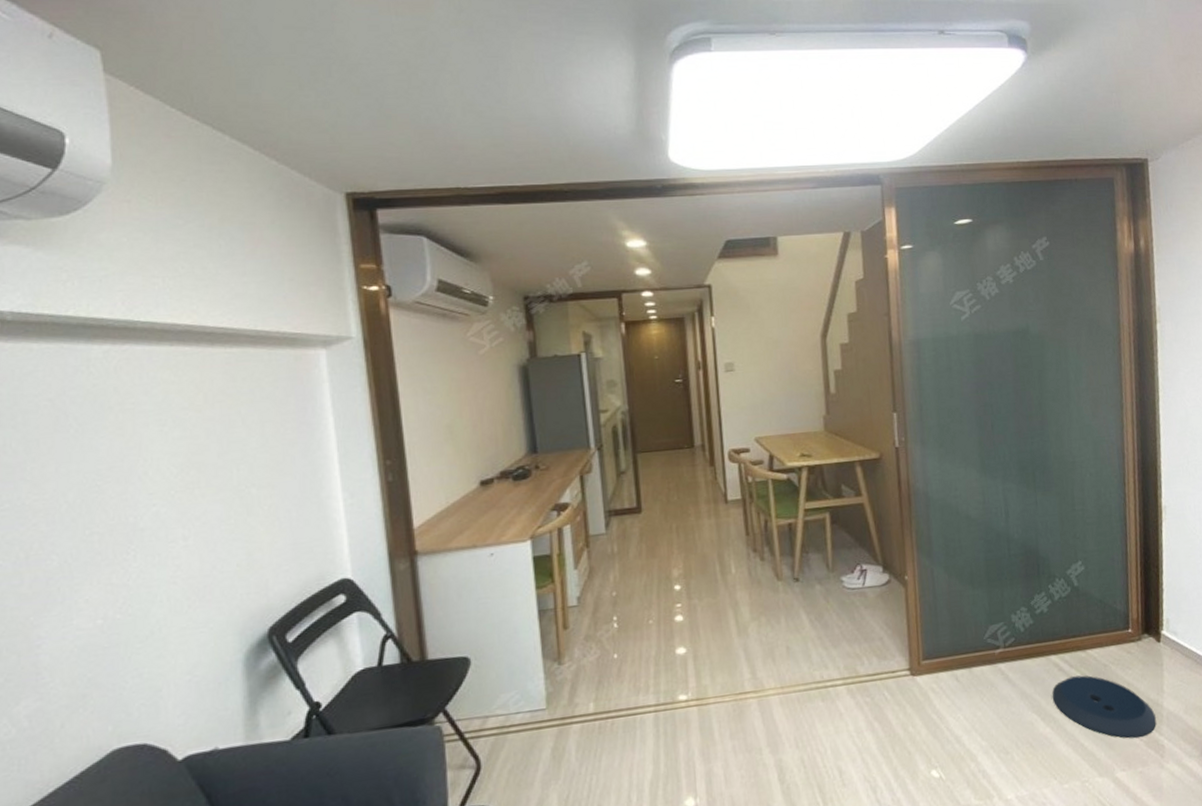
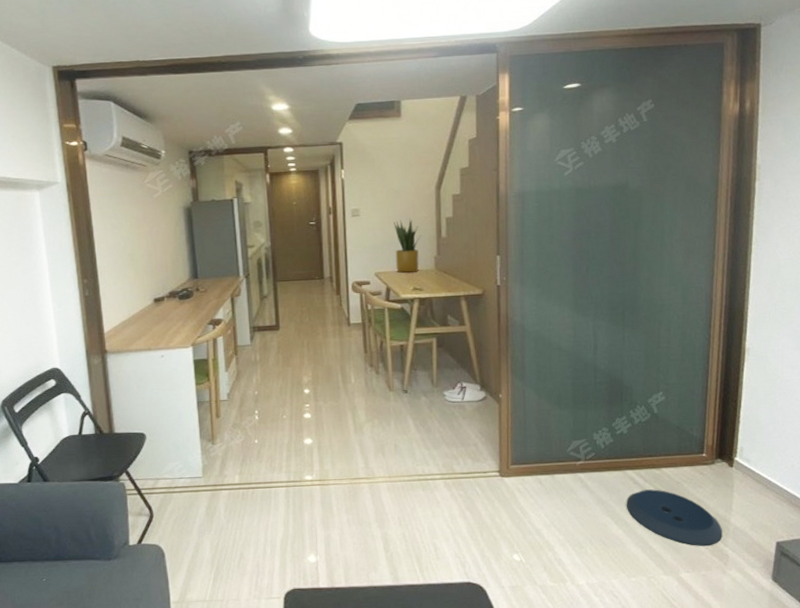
planter: none [774,372,807,437] -> present [394,218,421,273]

